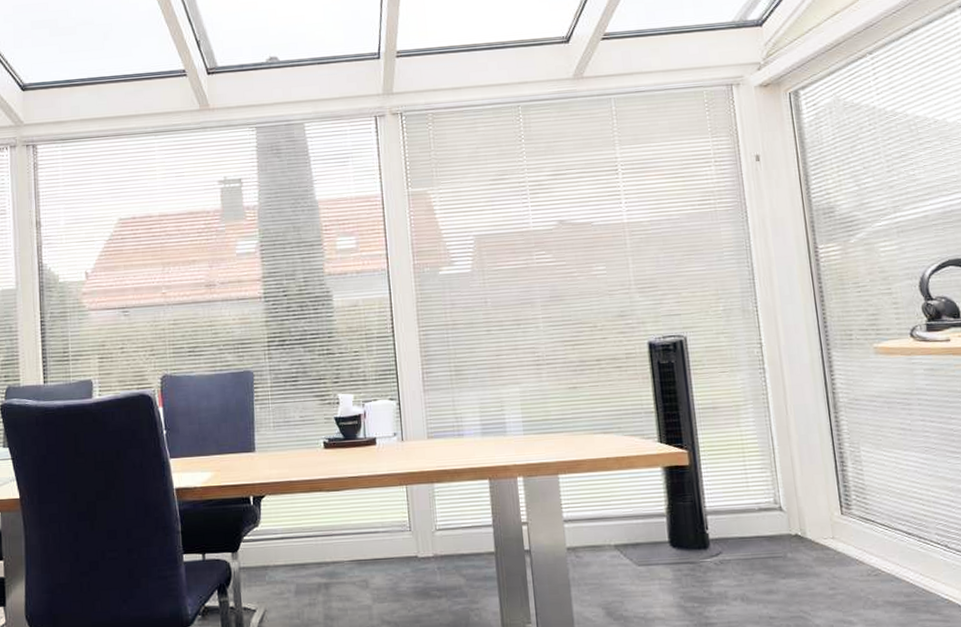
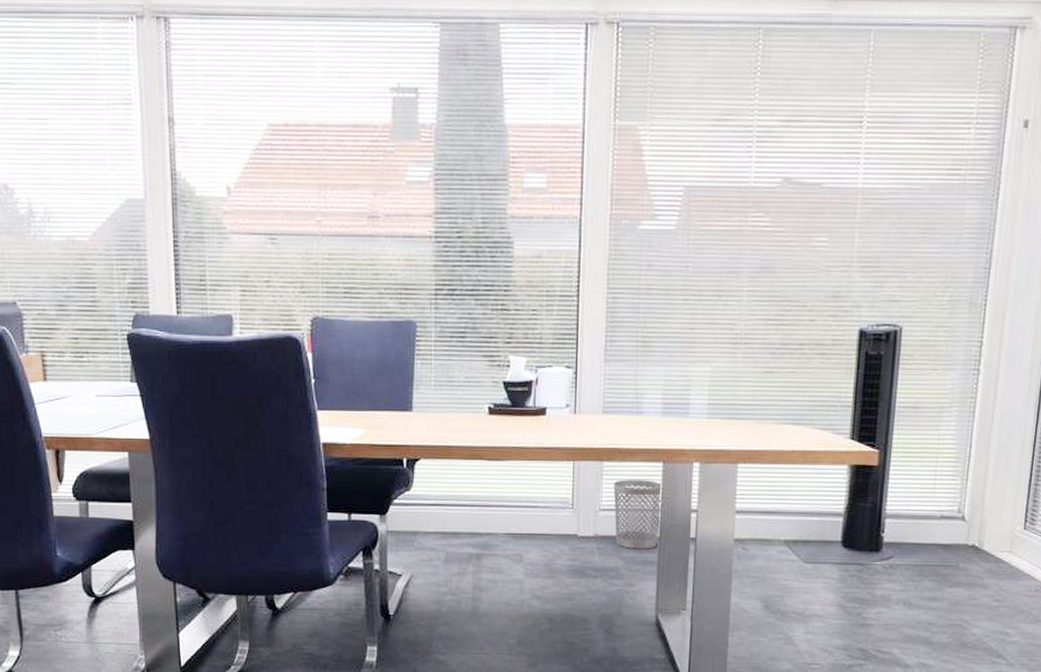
wastebasket: none [446,497,495,566] -> present [613,480,663,549]

